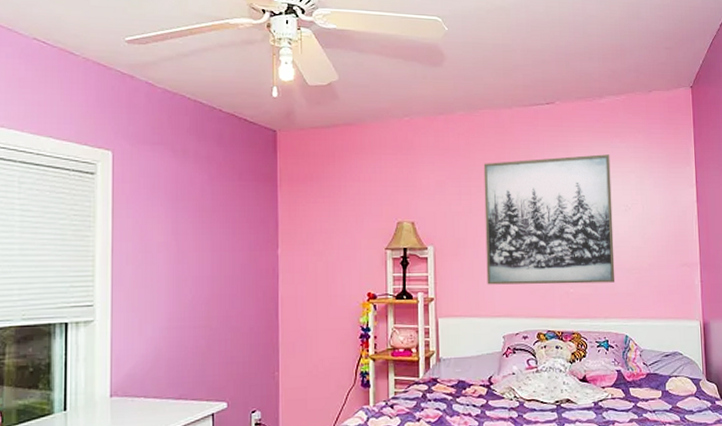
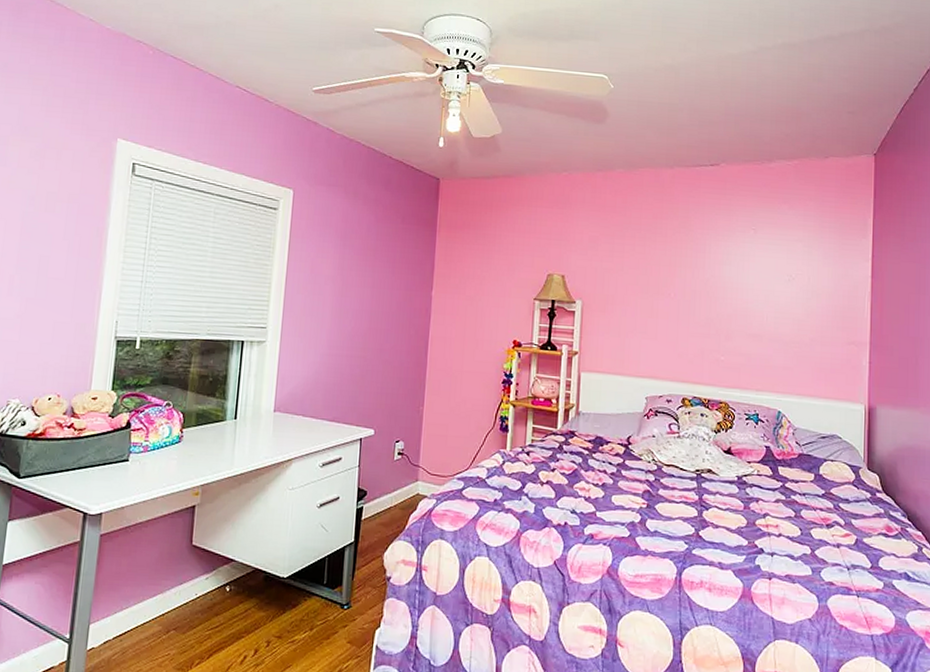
wall art: present [483,154,615,285] -> none [633,220,776,355]

